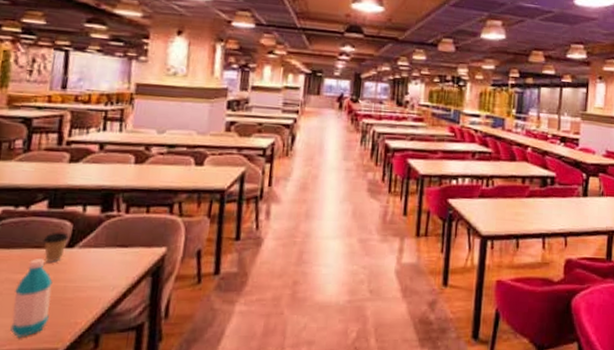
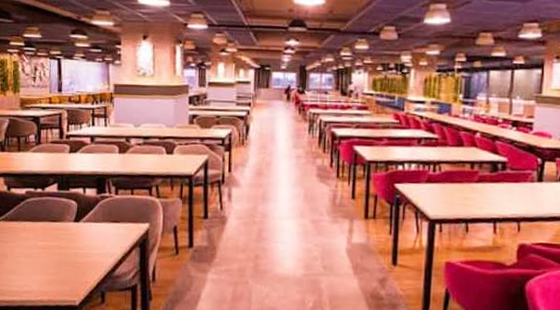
water bottle: present [10,257,53,337] -> none [41,229,67,291]
coffee cup: present [42,232,69,262] -> none [57,209,75,233]

